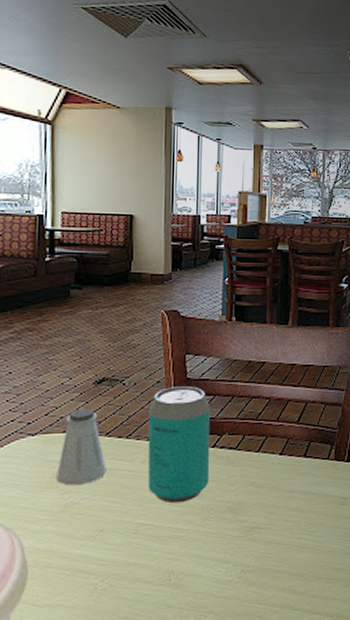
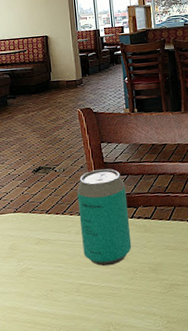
saltshaker: present [57,408,107,486] -> none [12,192,50,255]

